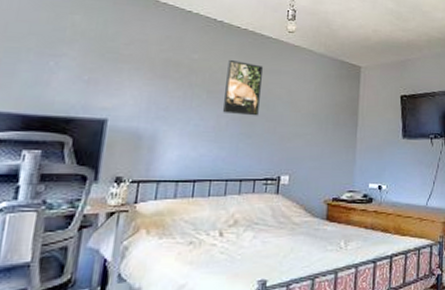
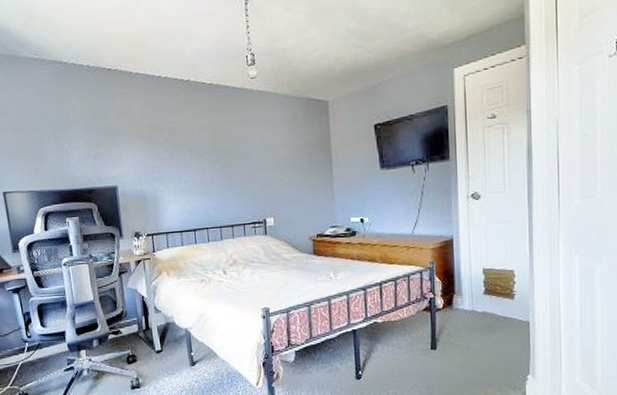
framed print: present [222,59,264,116] -> none [201,116,237,168]

